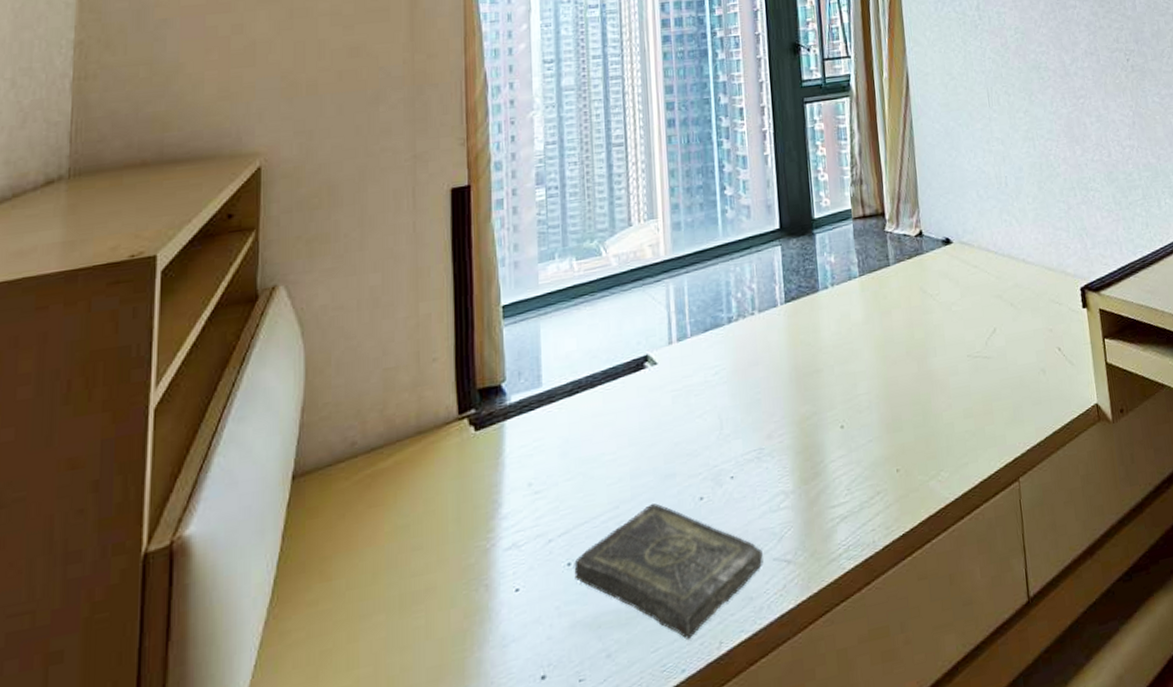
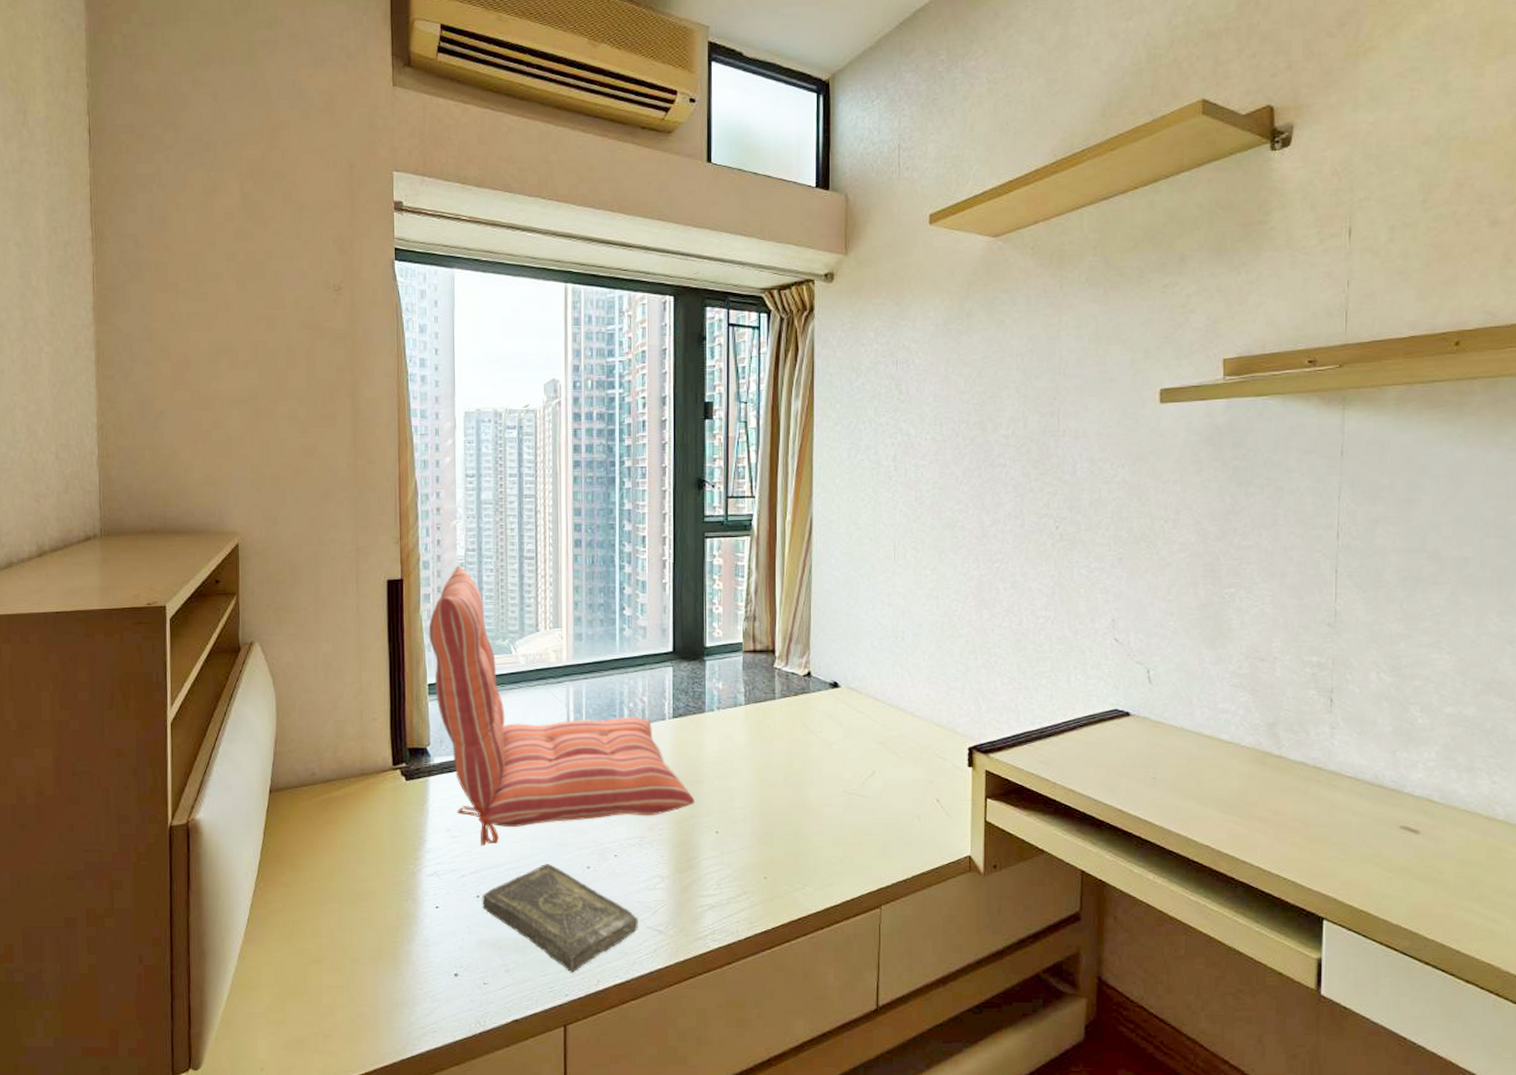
seat cushion: none [502,162,817,497] -> present [428,565,696,846]

